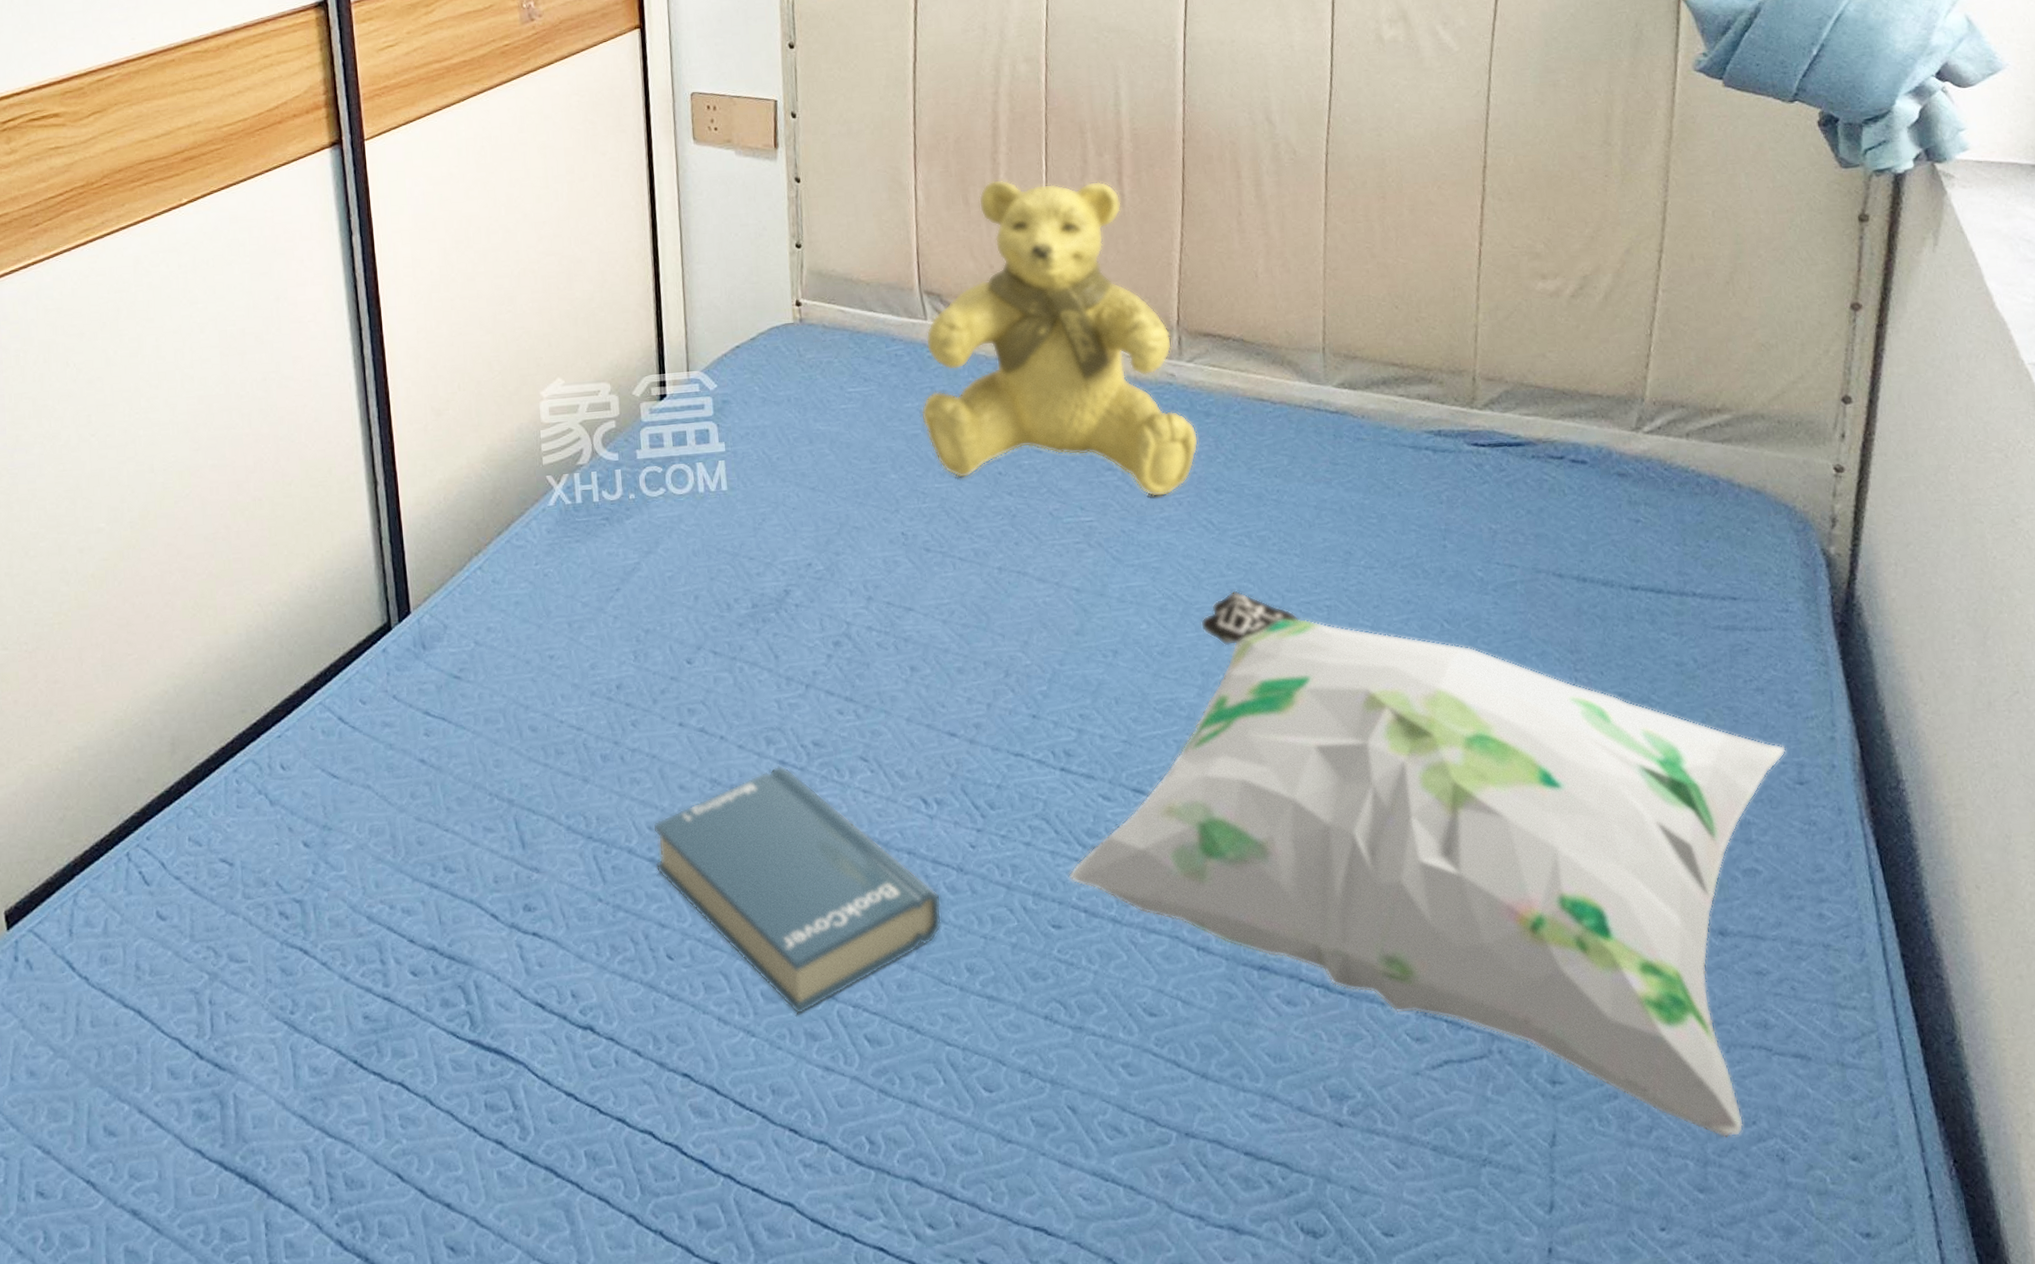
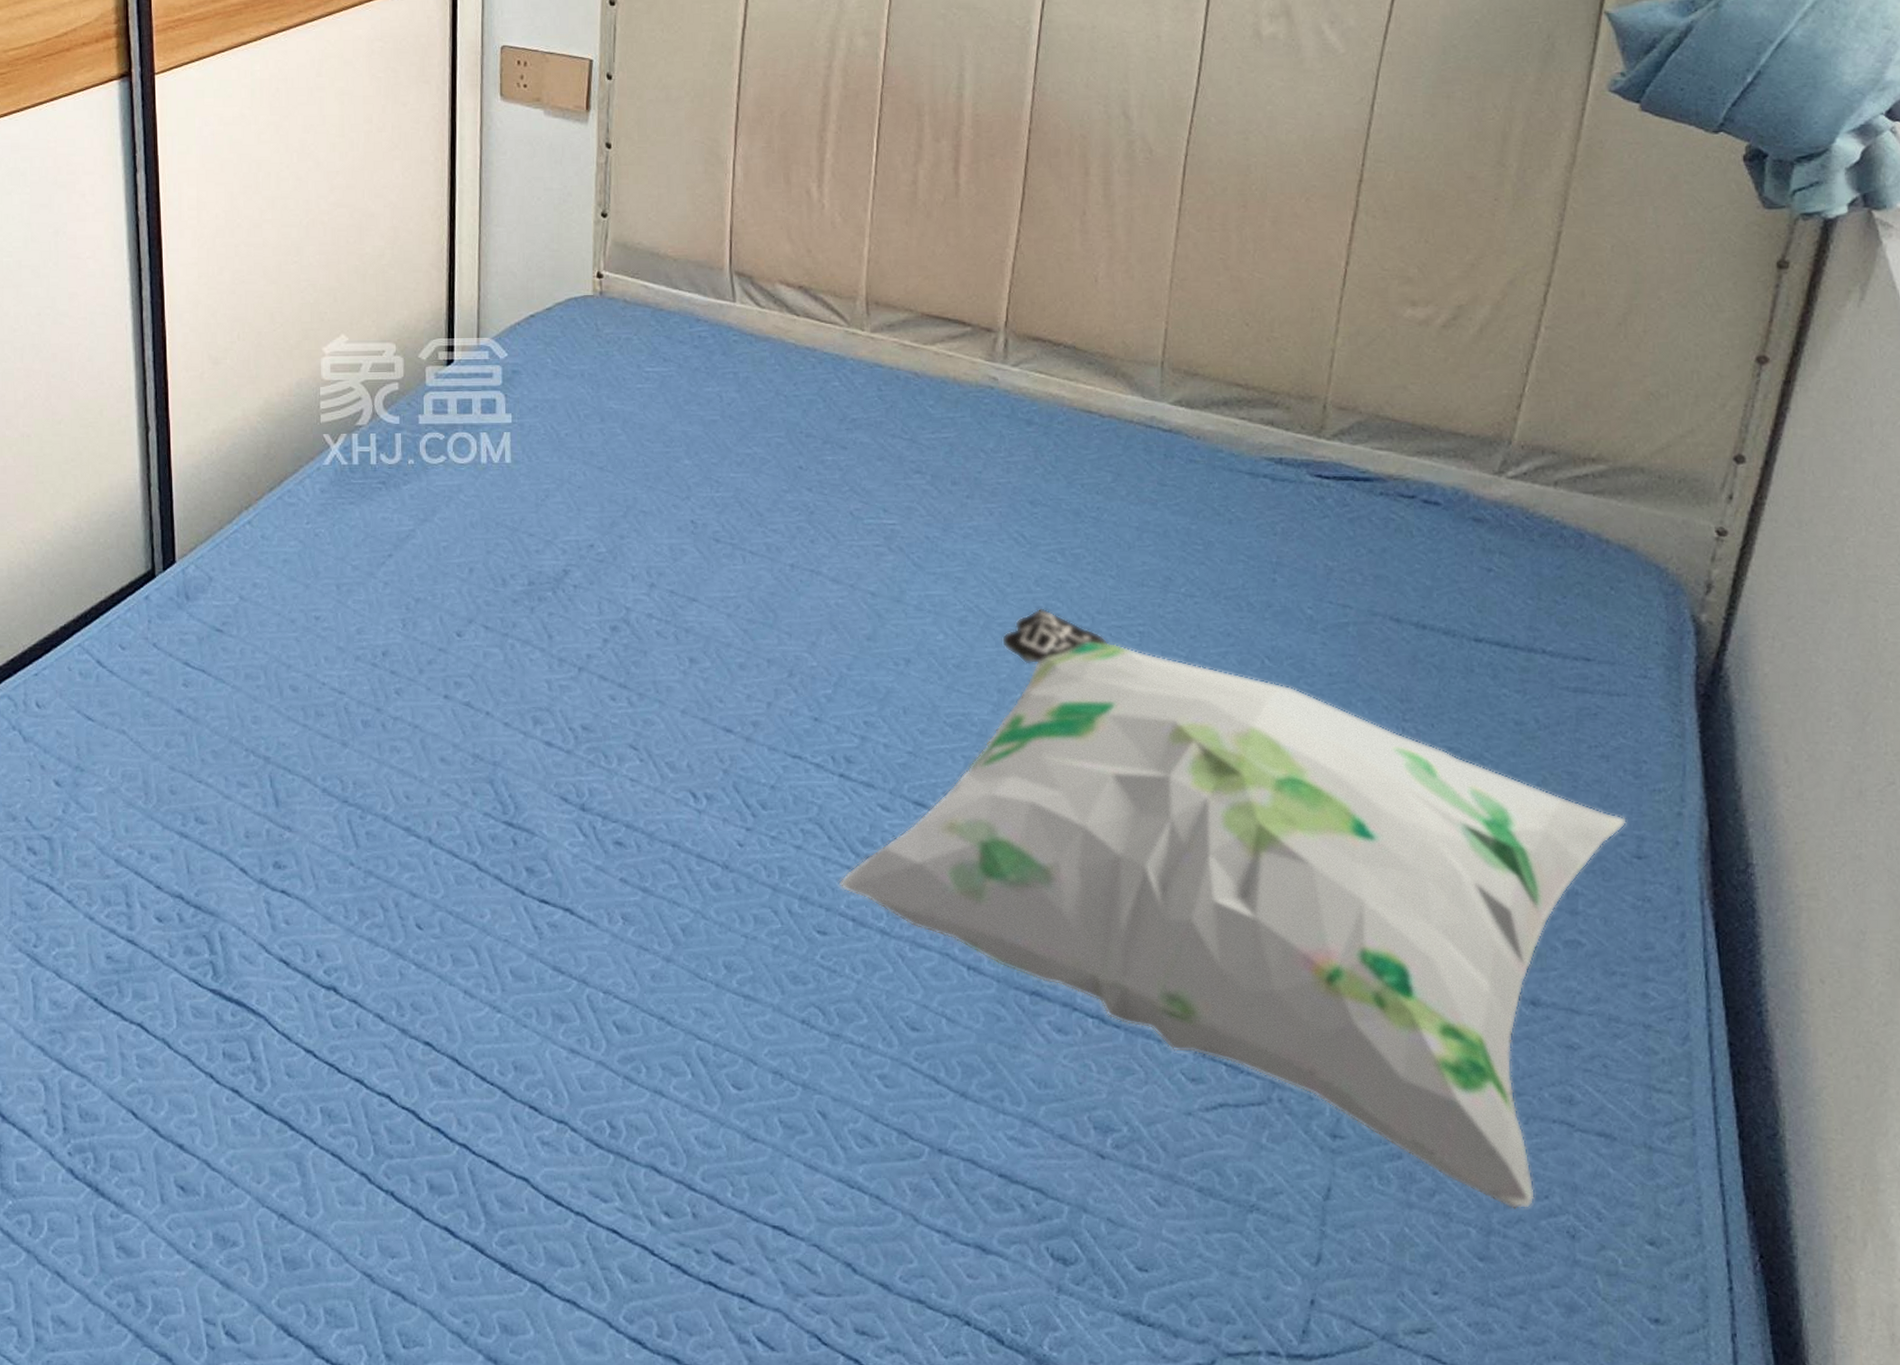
hardback book: present [652,765,942,1015] -> none [410,746,704,996]
teddy bear: present [920,179,1199,497] -> none [721,159,1017,505]

